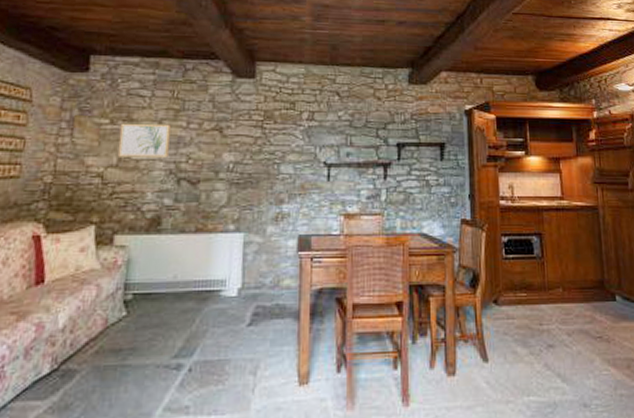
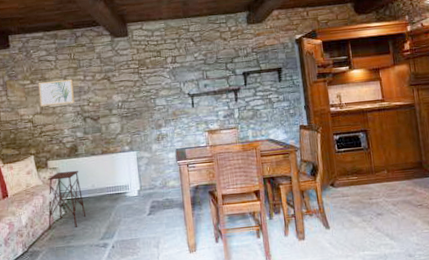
side table: none [97,252,158,338] -> present [48,170,87,230]

